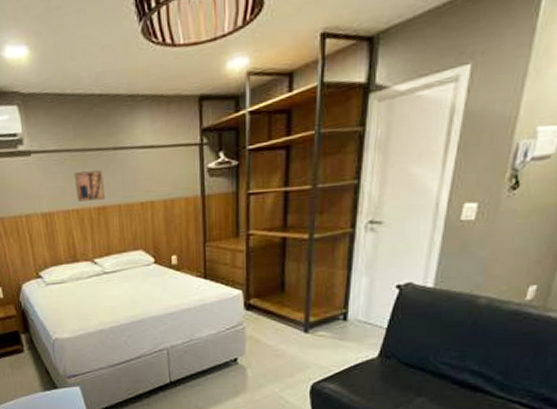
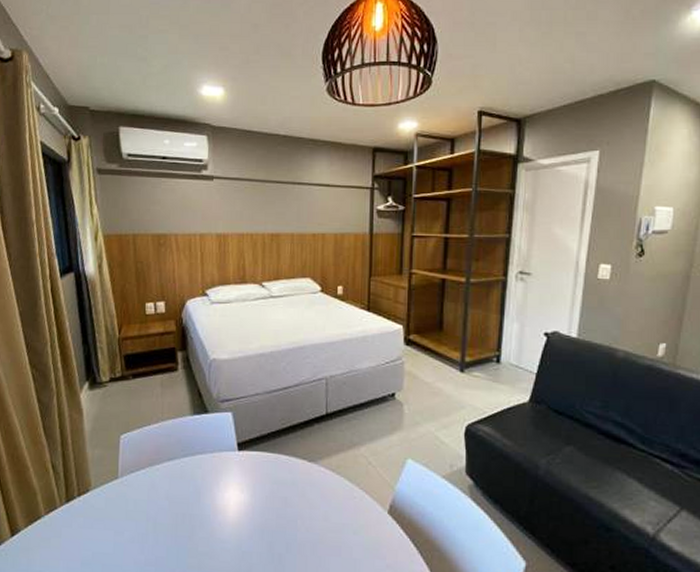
wall art: present [73,170,106,203] -> none [252,200,280,228]

